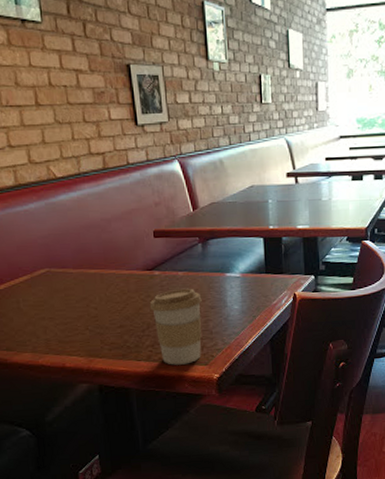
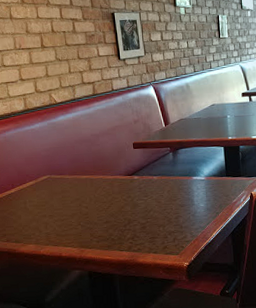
coffee cup: present [149,288,202,365] -> none [130,189,173,255]

